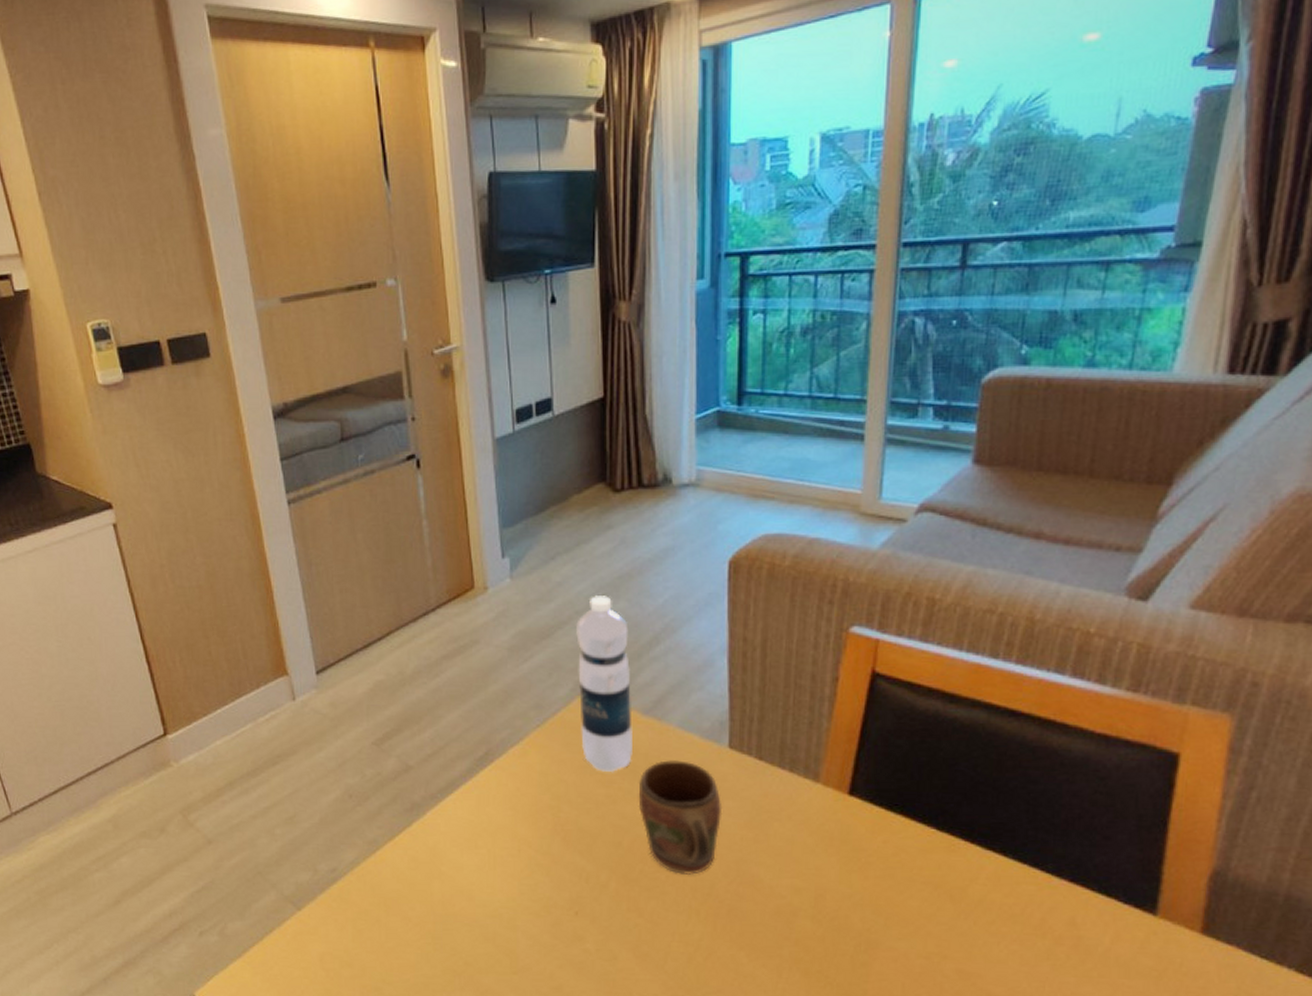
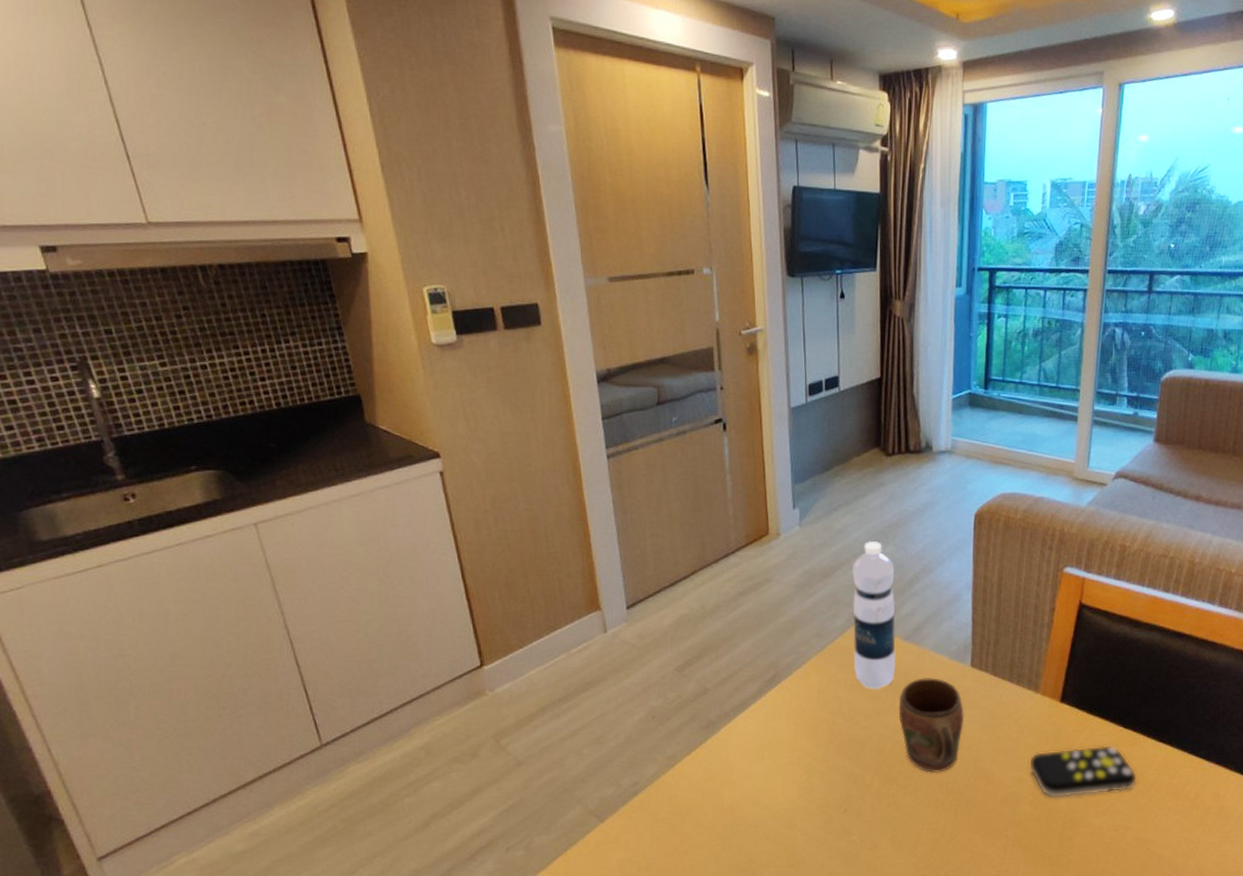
remote control: none [807,851,958,914] -> present [1028,746,1138,799]

